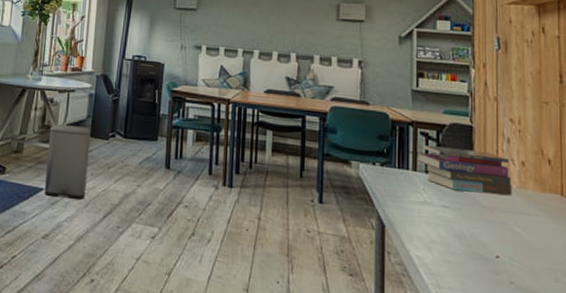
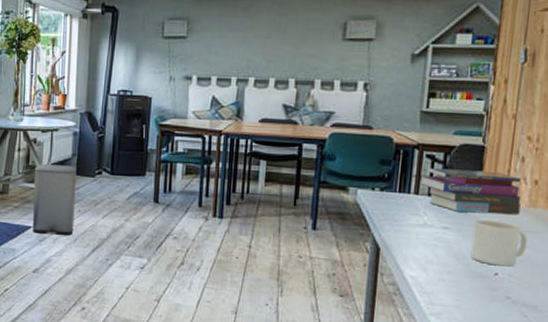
mug: none [471,199,523,249] -> present [470,220,528,267]

